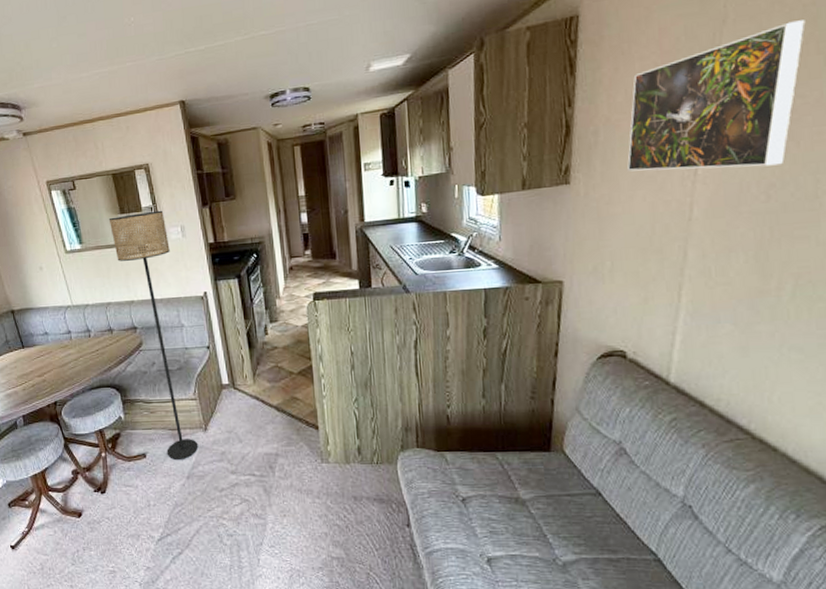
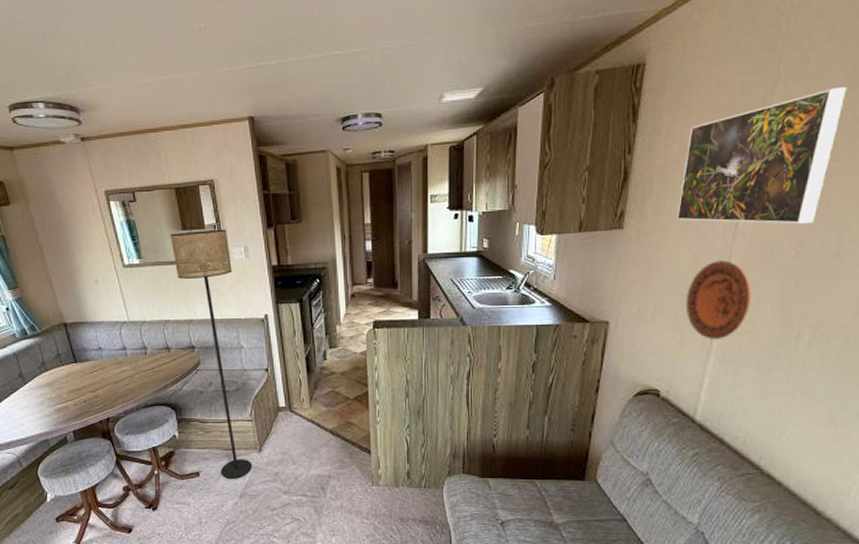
decorative plate: none [645,209,721,294] -> present [685,260,752,339]

